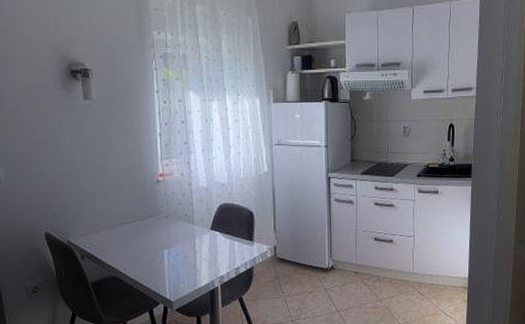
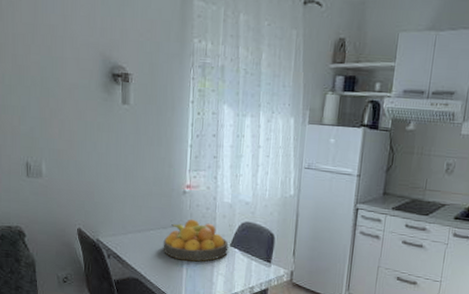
fruit bowl: none [140,207,209,251] -> present [163,219,229,262]

